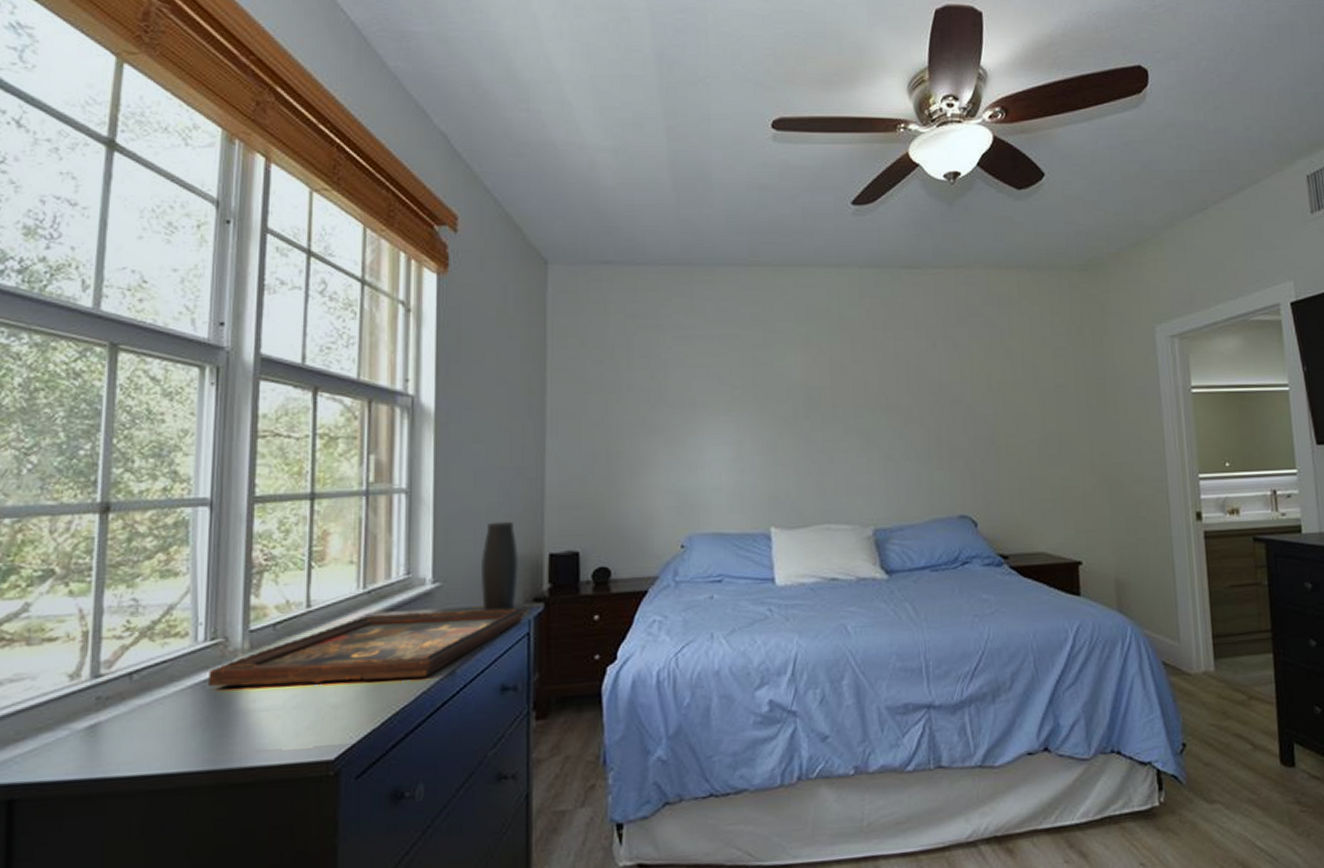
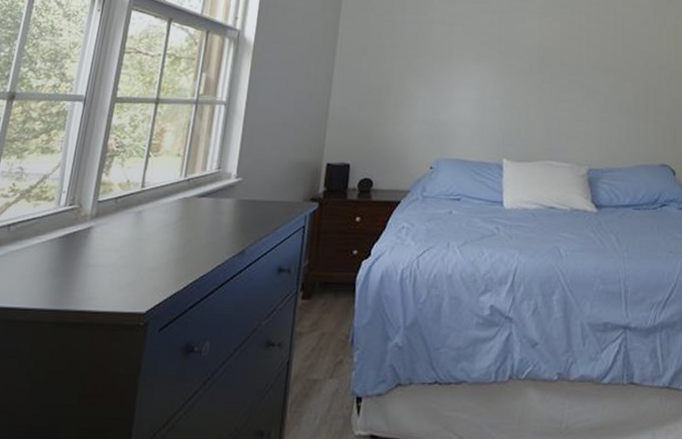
decorative tray: present [208,608,523,687] -> none [62,199,302,253]
vase: present [480,521,520,612] -> none [271,133,304,206]

